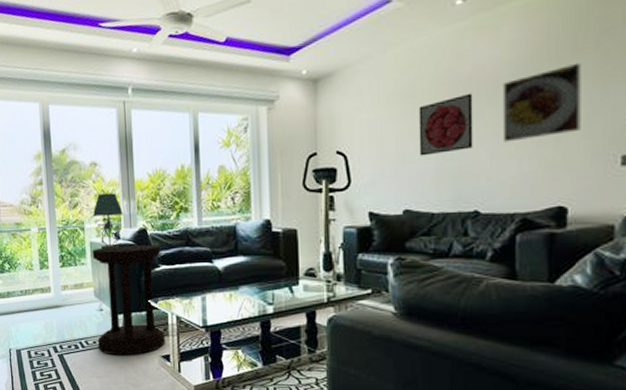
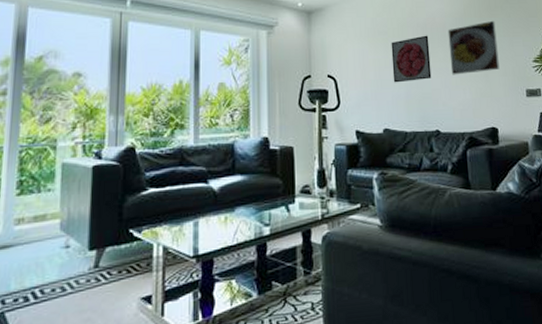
side table: present [92,245,166,356] -> none [58,165,151,305]
table lamp: present [93,193,123,250] -> none [70,107,108,173]

